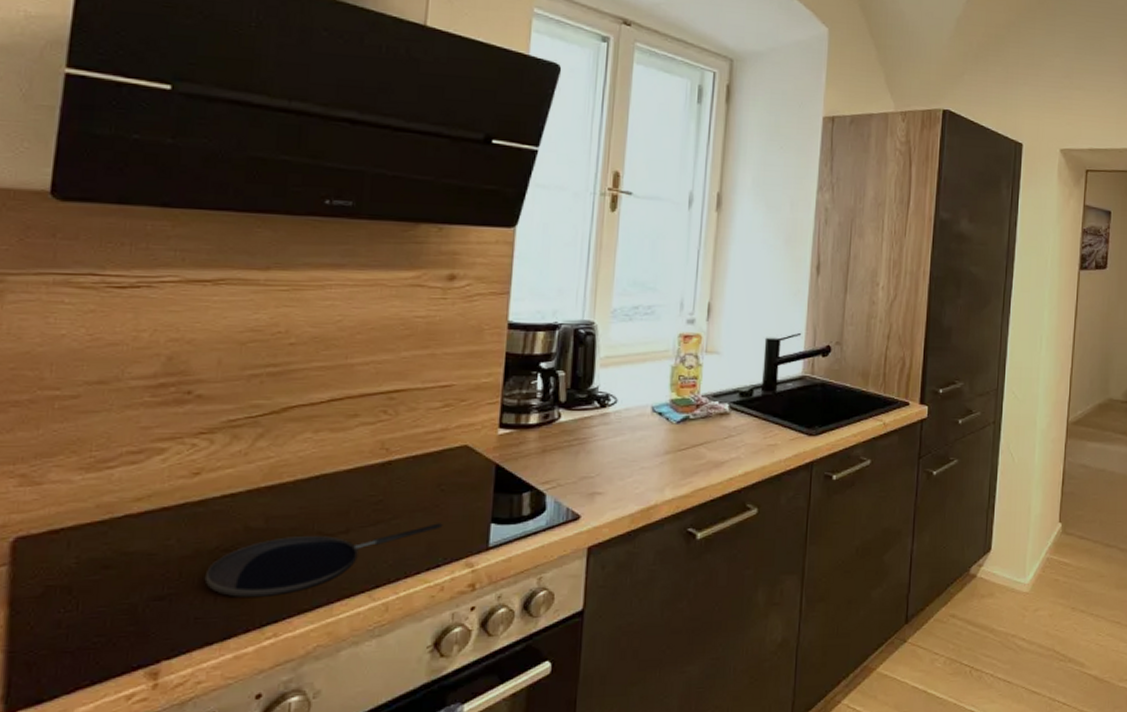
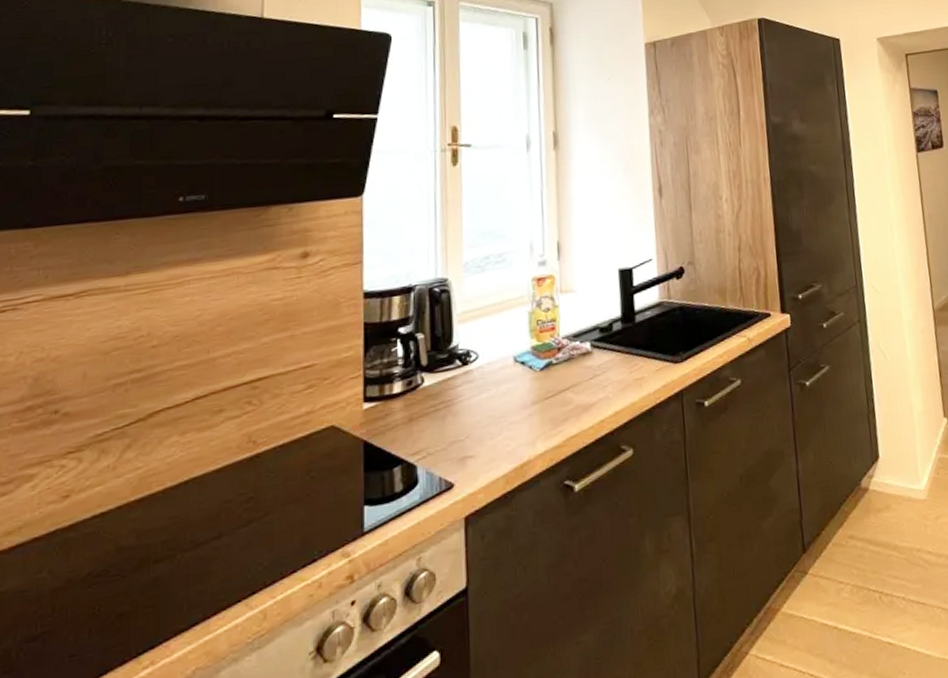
frying pan: present [204,523,443,599] -> none [78,513,316,627]

